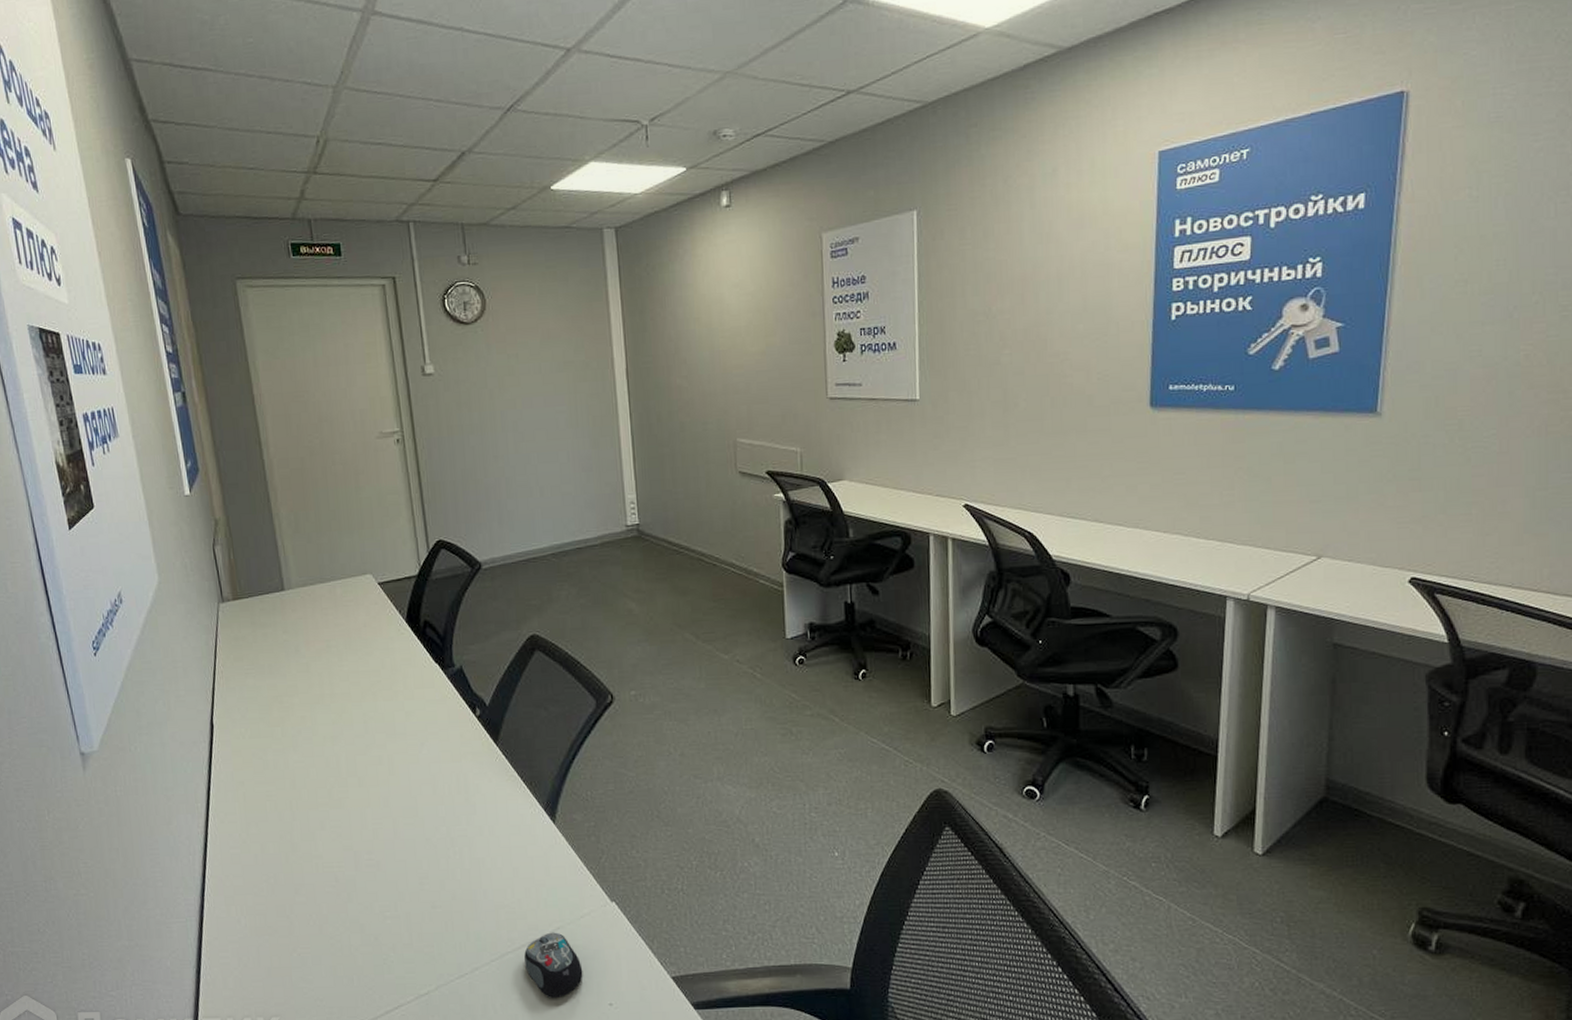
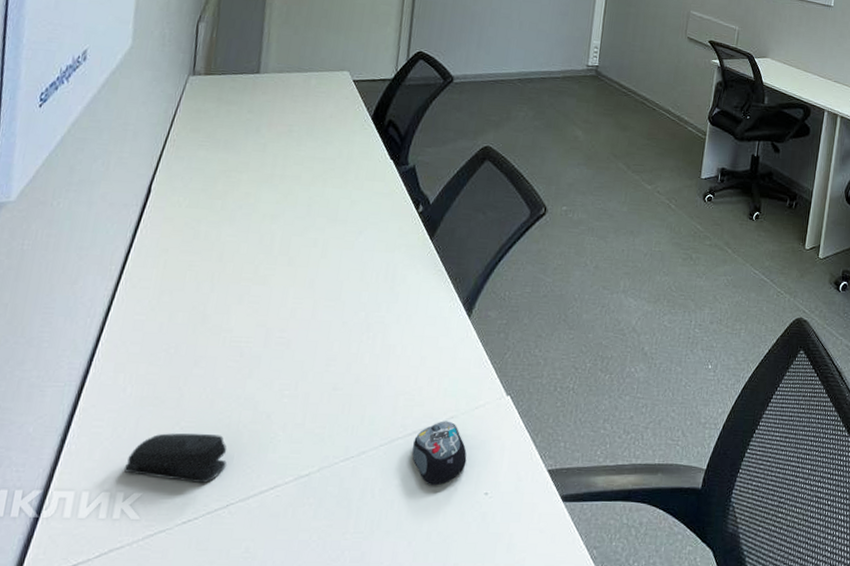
stapler: none [257,959,348,1007] -> present [123,433,227,484]

